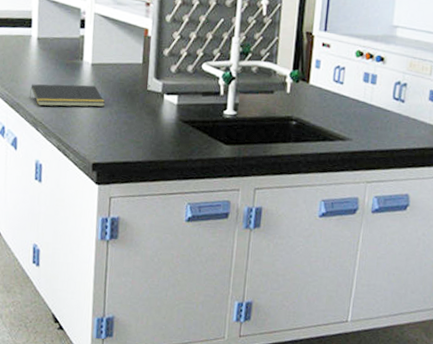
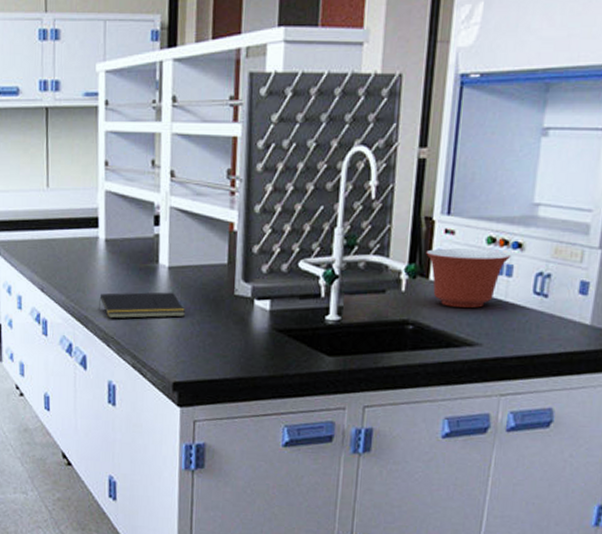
mixing bowl: none [307,58,376,109] -> present [426,248,512,308]

